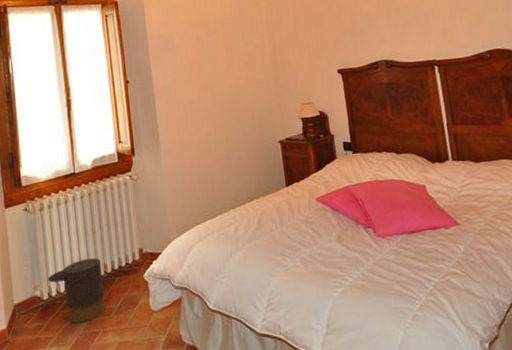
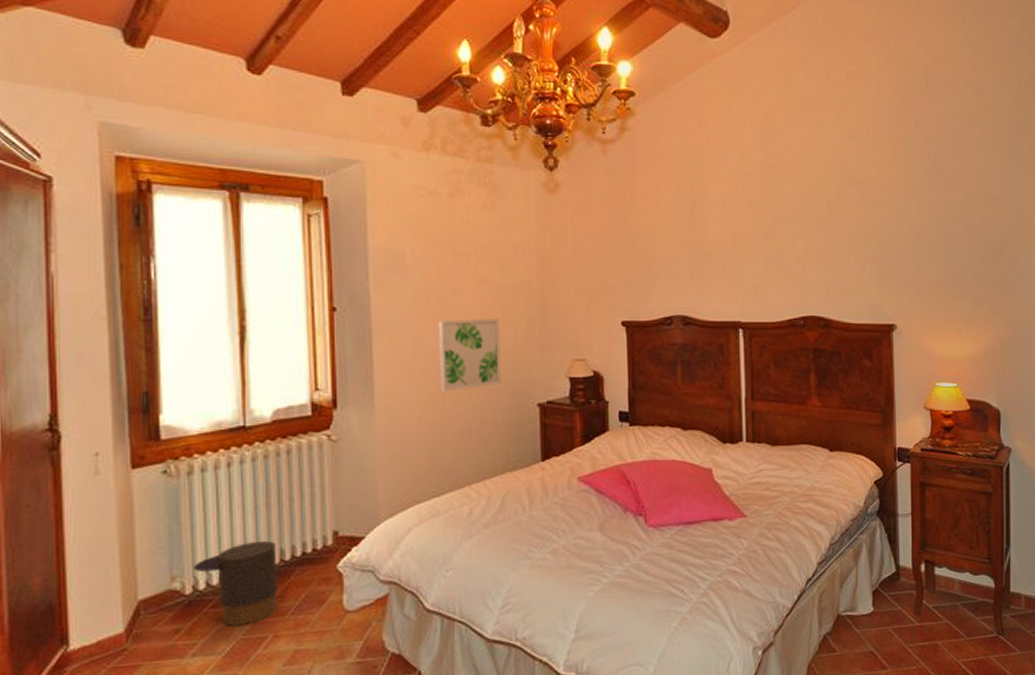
wall art: none [200,77,250,137] -> present [438,318,501,392]

